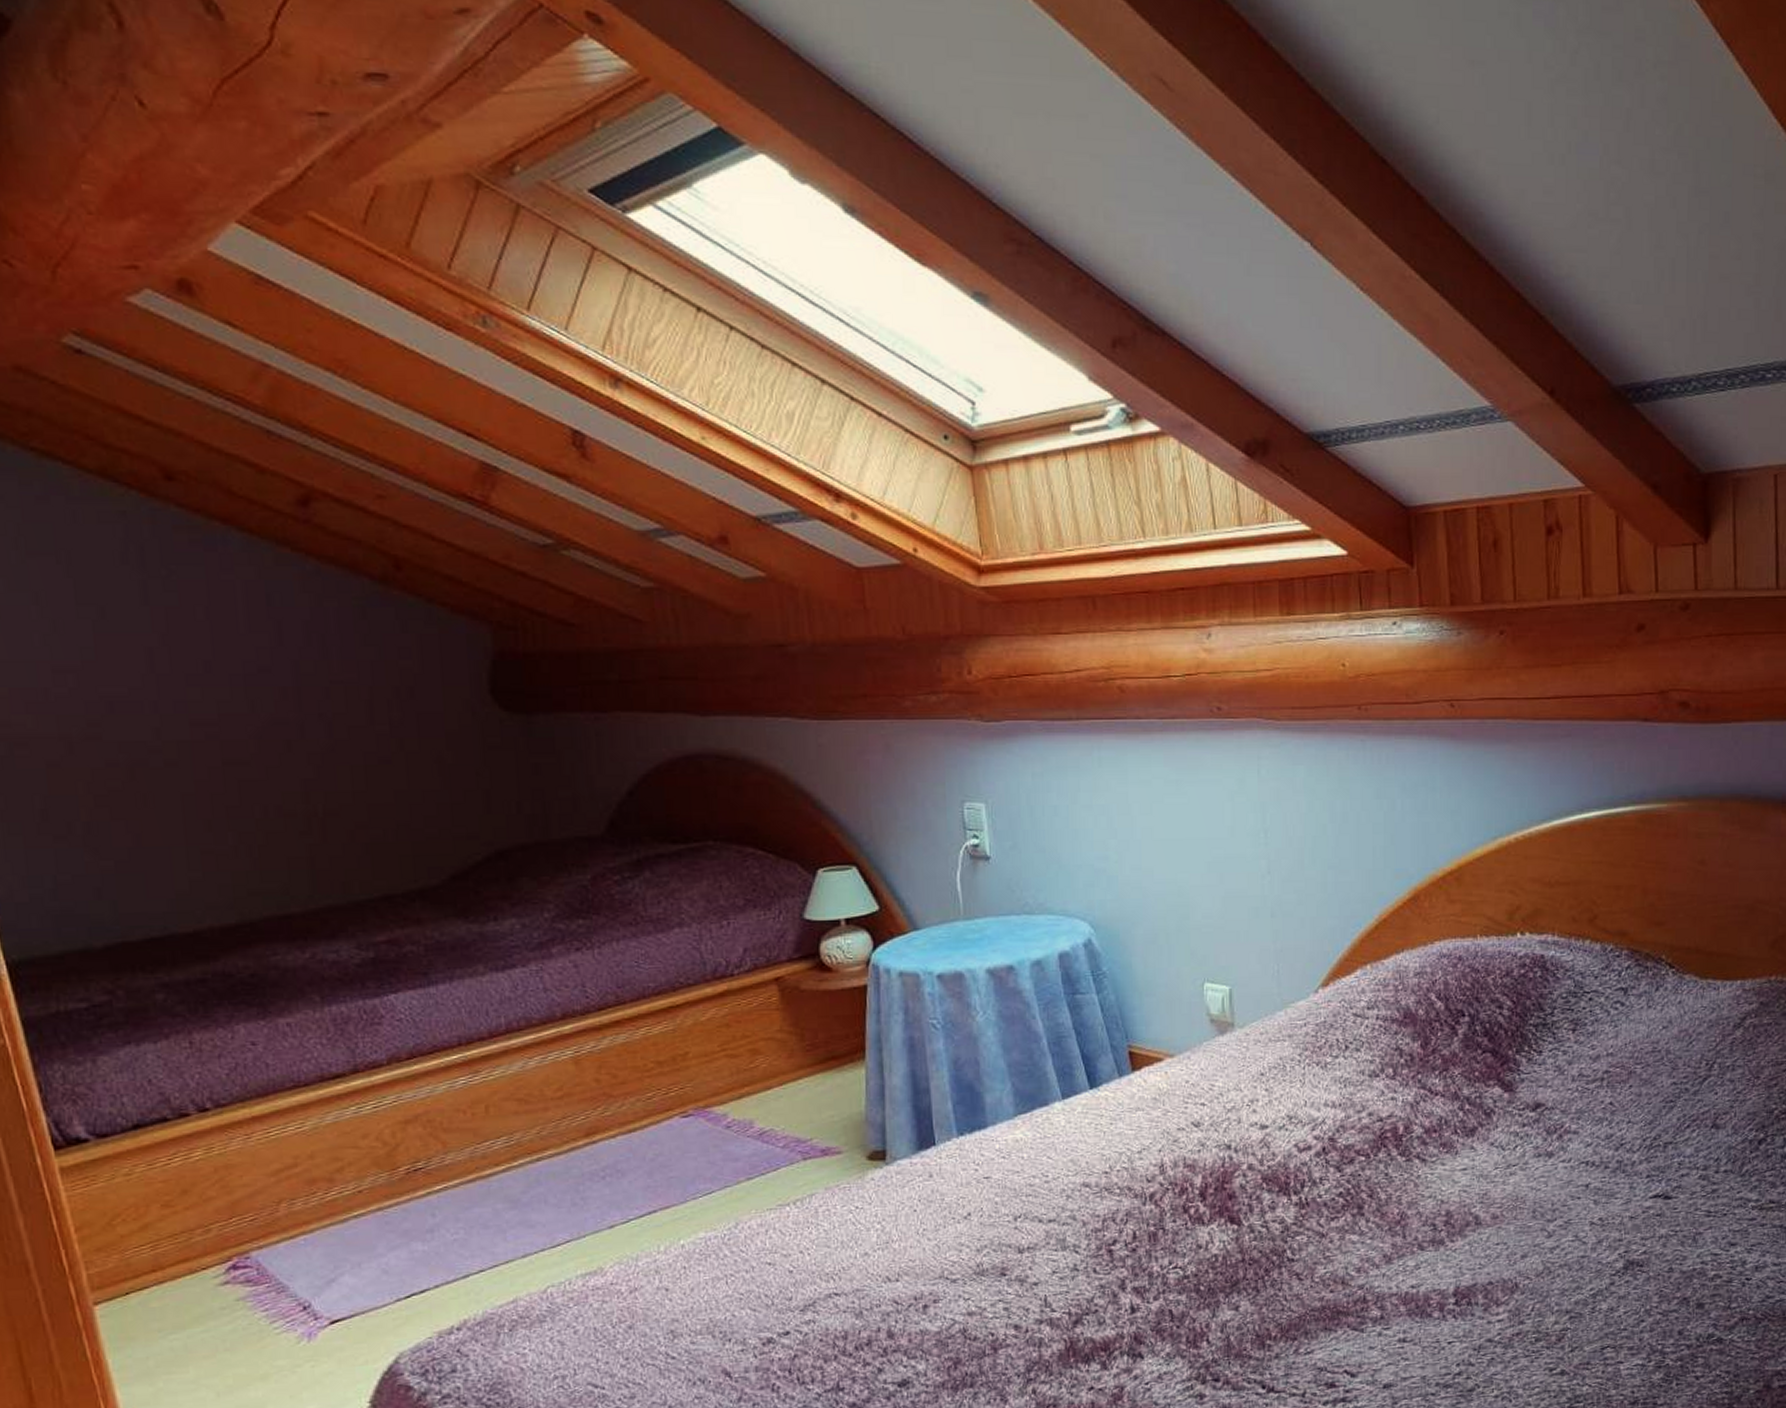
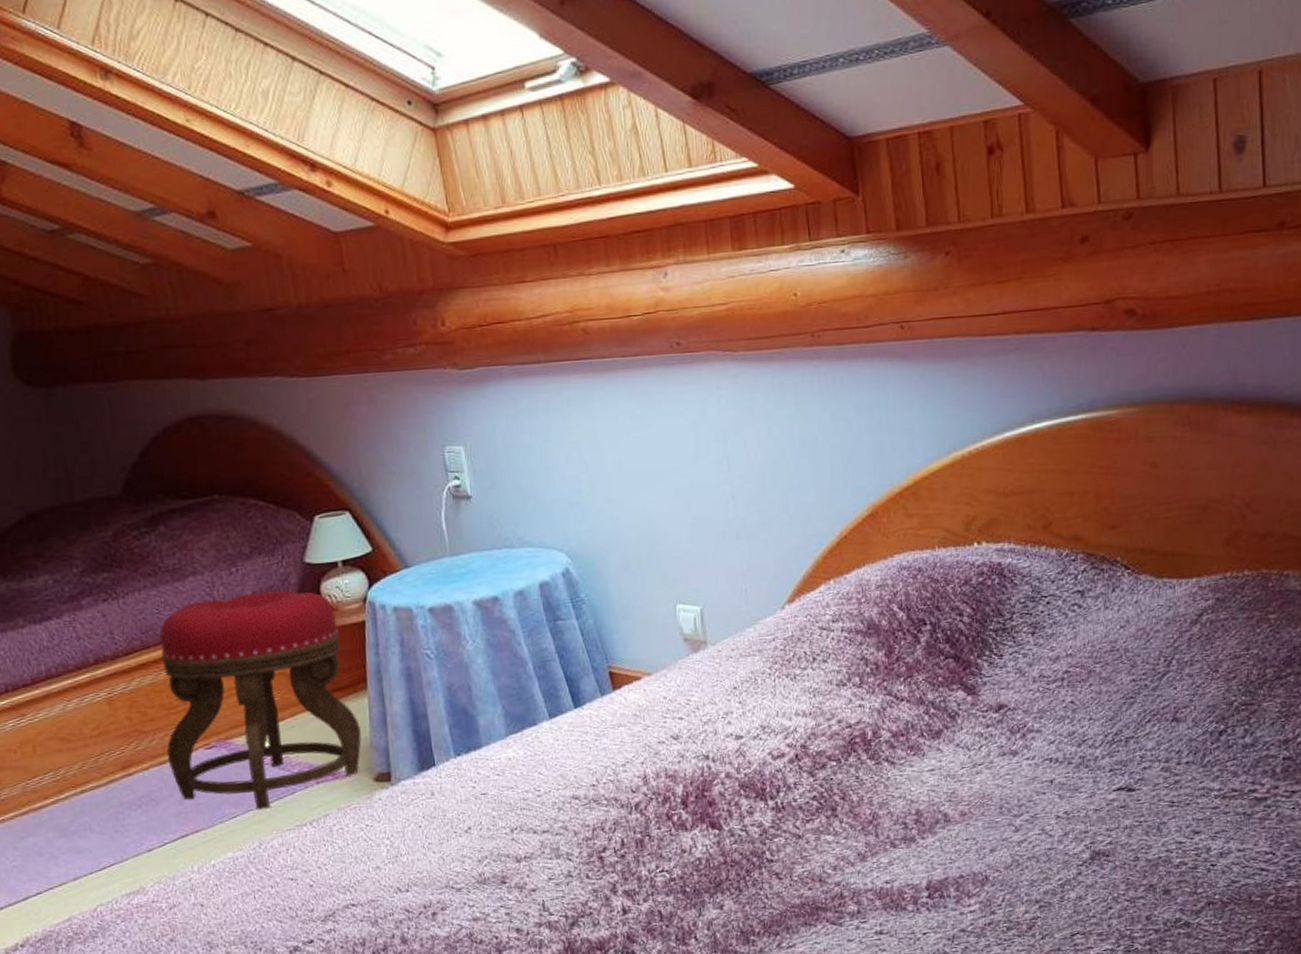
stool: none [637,947,856,1187] -> present [159,590,362,811]

